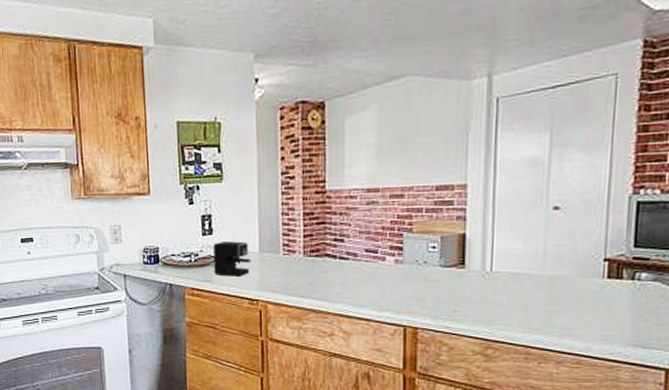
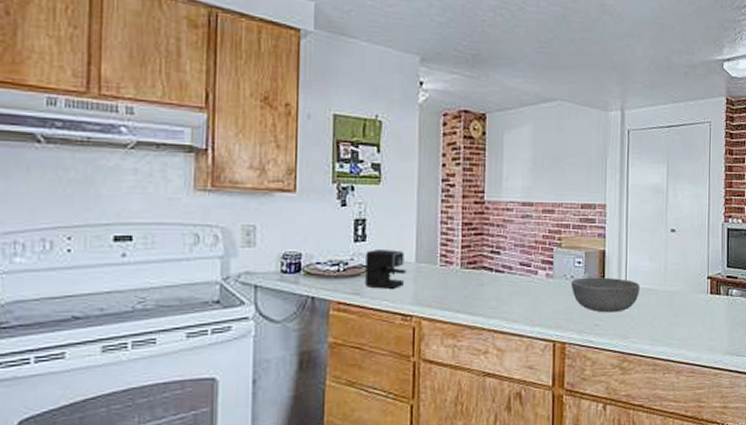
bowl: none [423,261,509,299] -> present [570,277,640,313]

